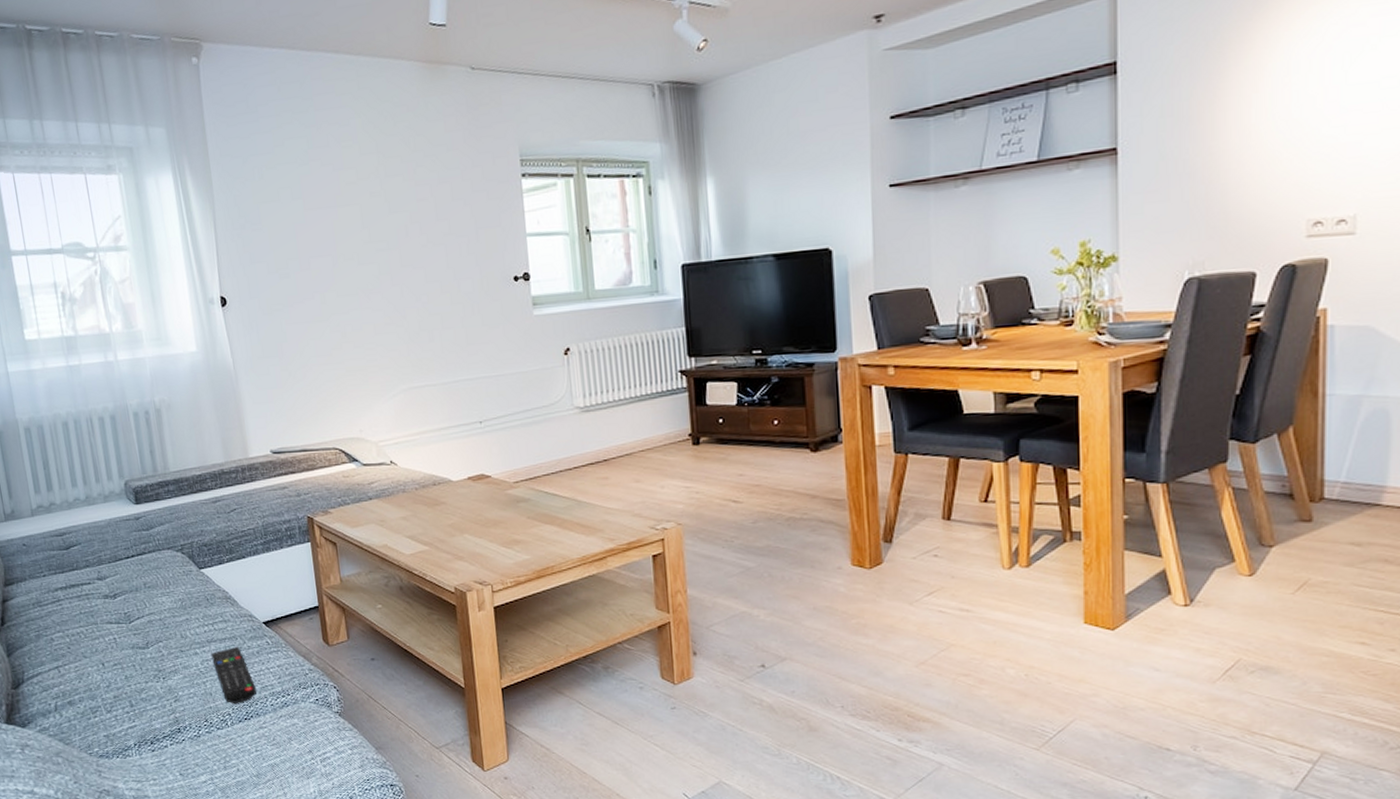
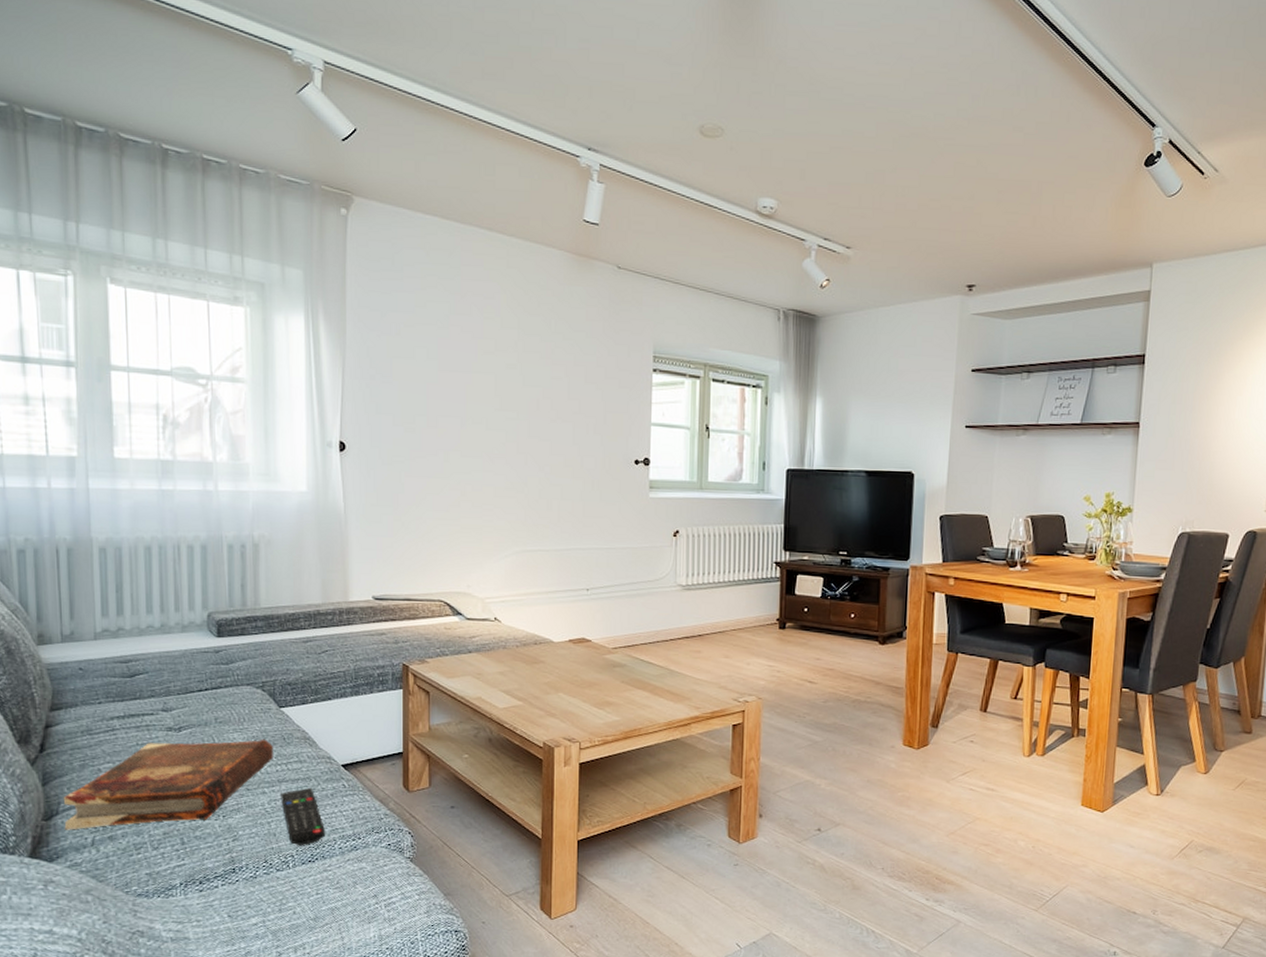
book: none [26,601,200,697] -> present [63,739,273,830]

